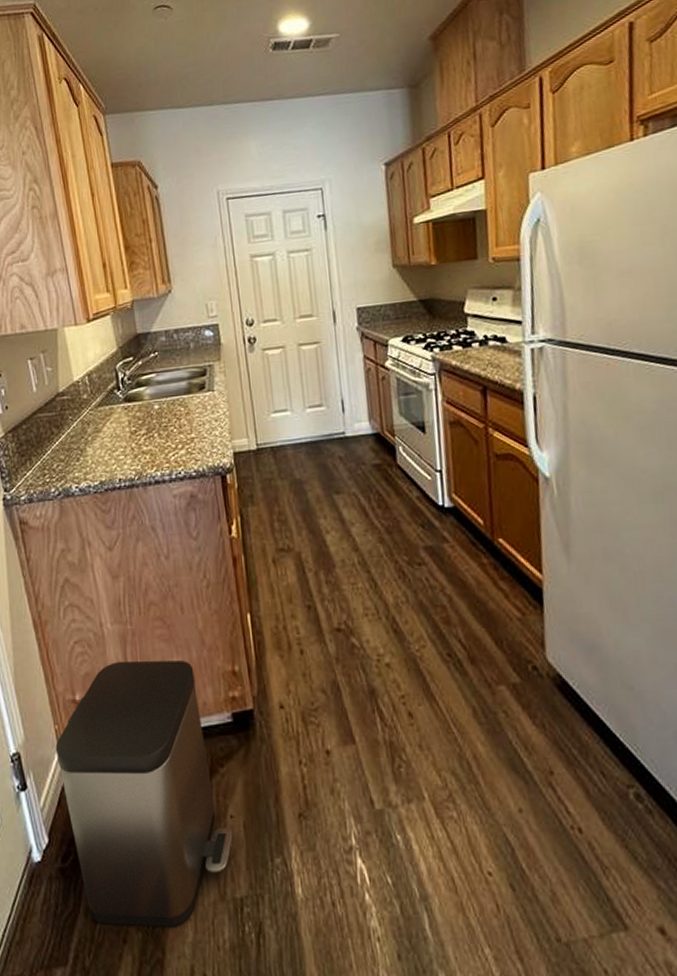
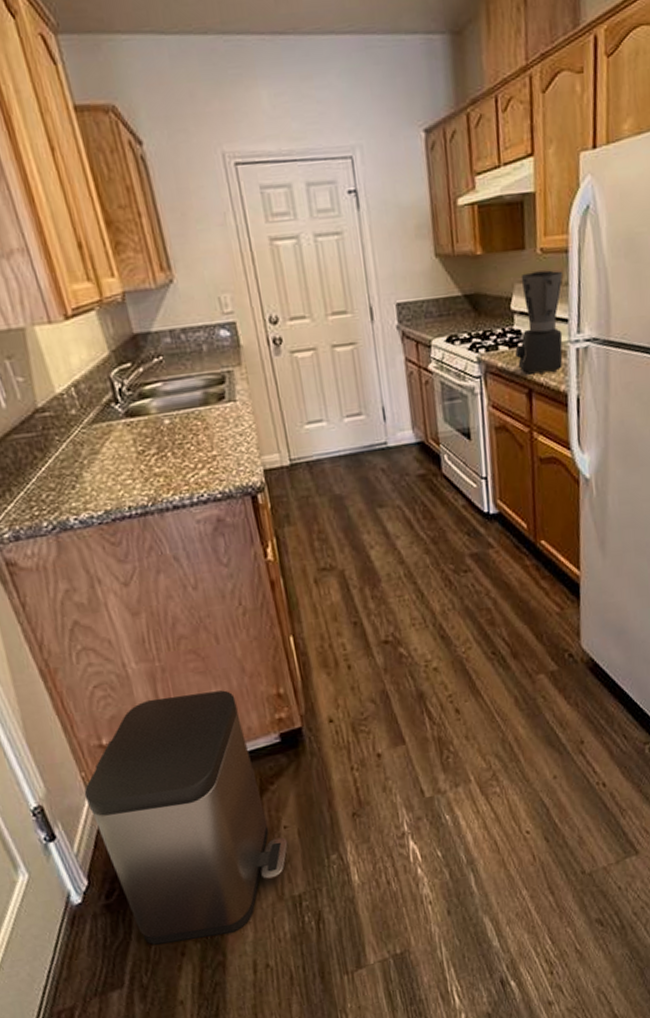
blender: none [469,276,518,374] -> present [515,270,564,376]

